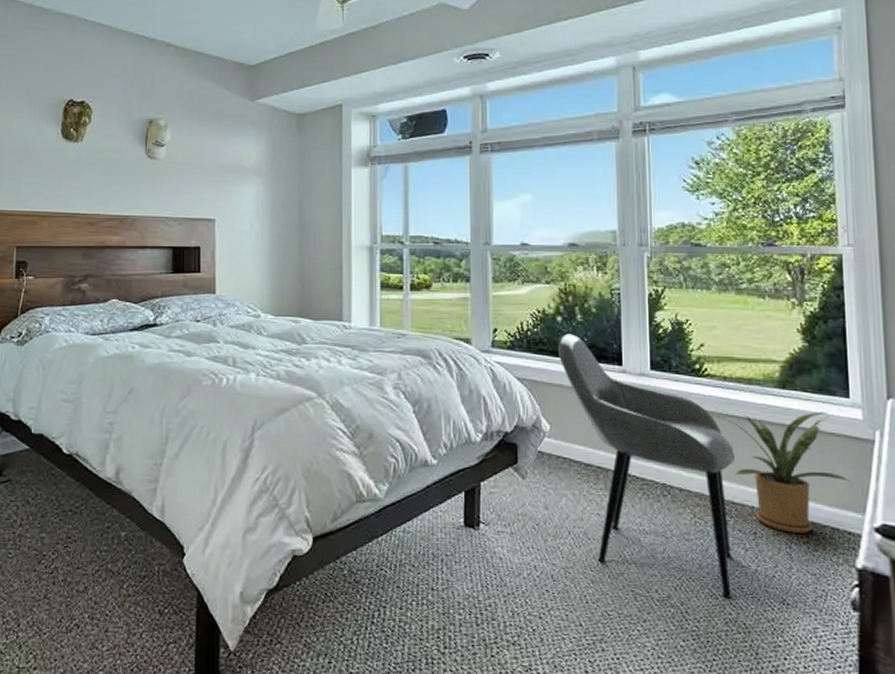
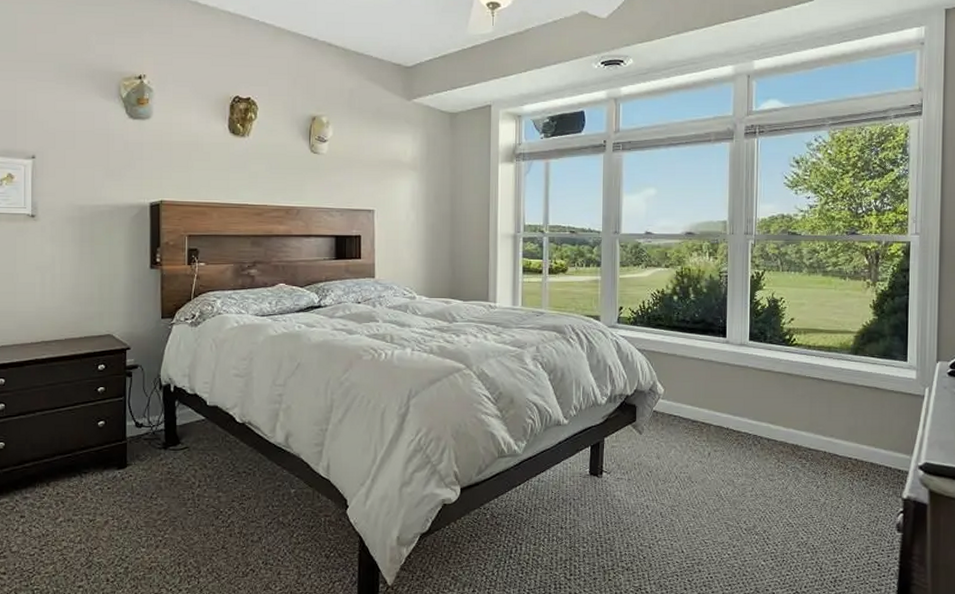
armchair: present [559,334,736,599] -> none [674,311,814,526]
house plant: present [710,412,851,533] -> none [796,373,904,472]

